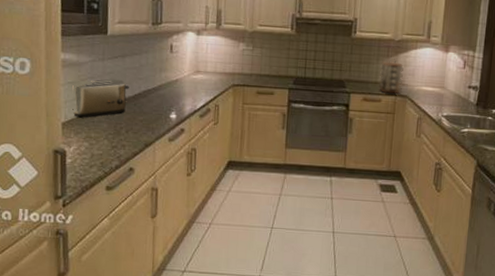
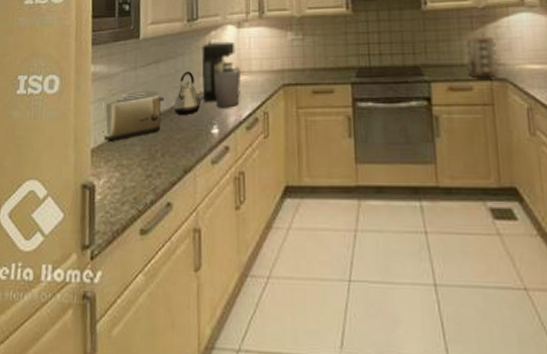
kettle: none [137,66,162,102] -> present [173,71,201,114]
coffee maker: none [163,44,198,93] -> present [201,41,242,101]
canister: none [175,69,196,99] -> present [215,70,240,108]

